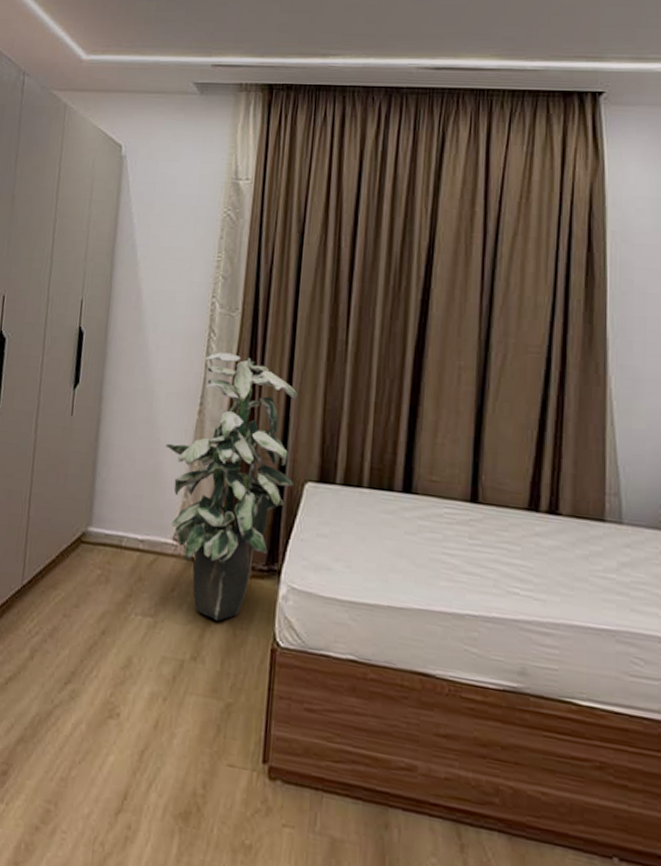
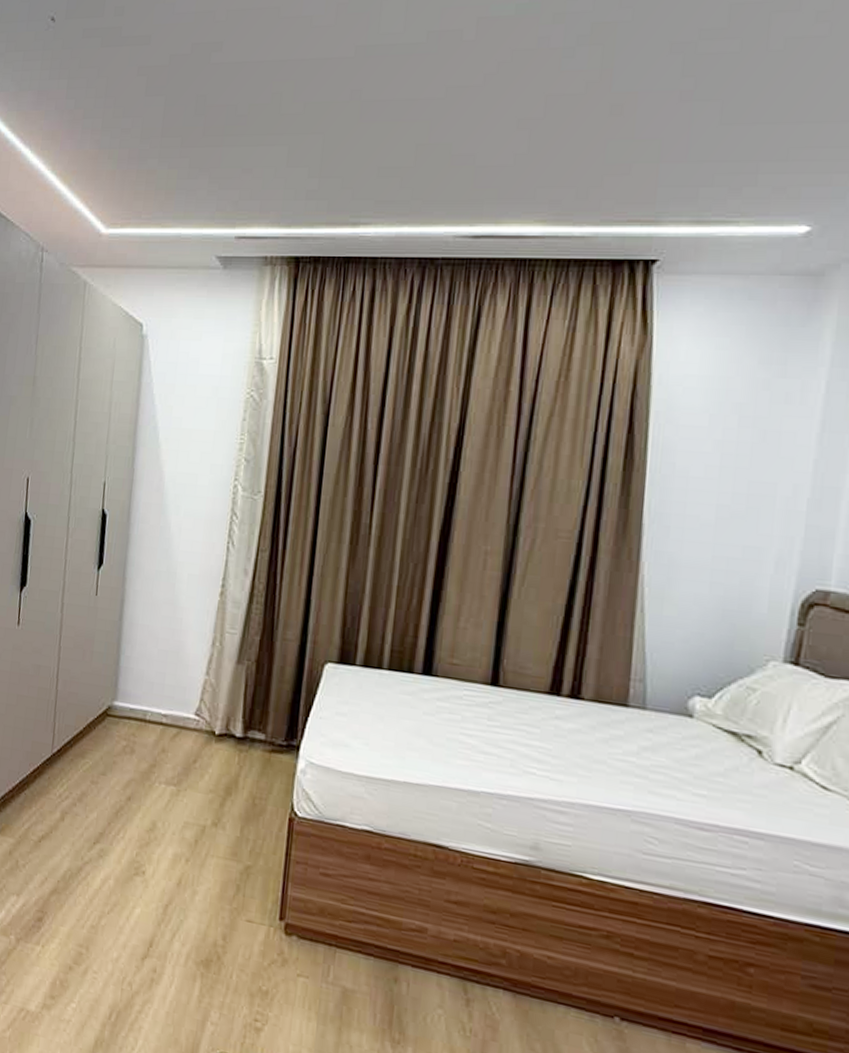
indoor plant: present [165,352,297,622] -> none [187,535,319,792]

